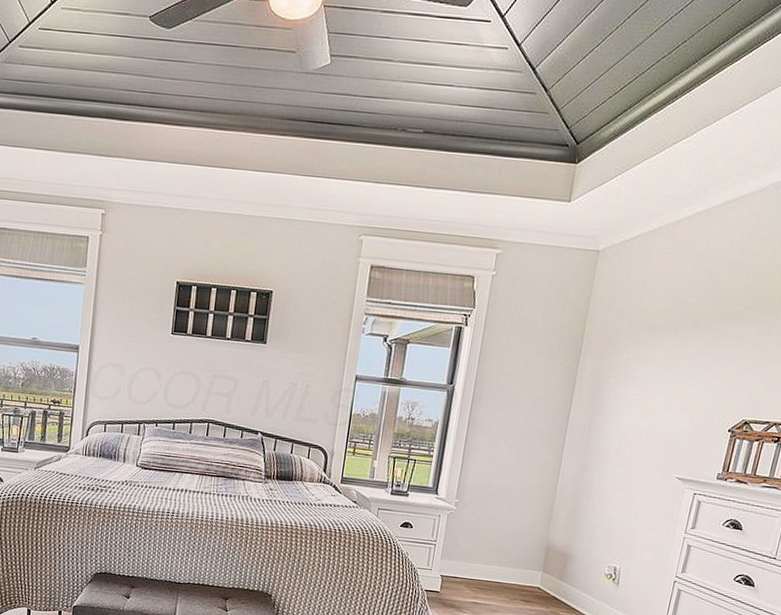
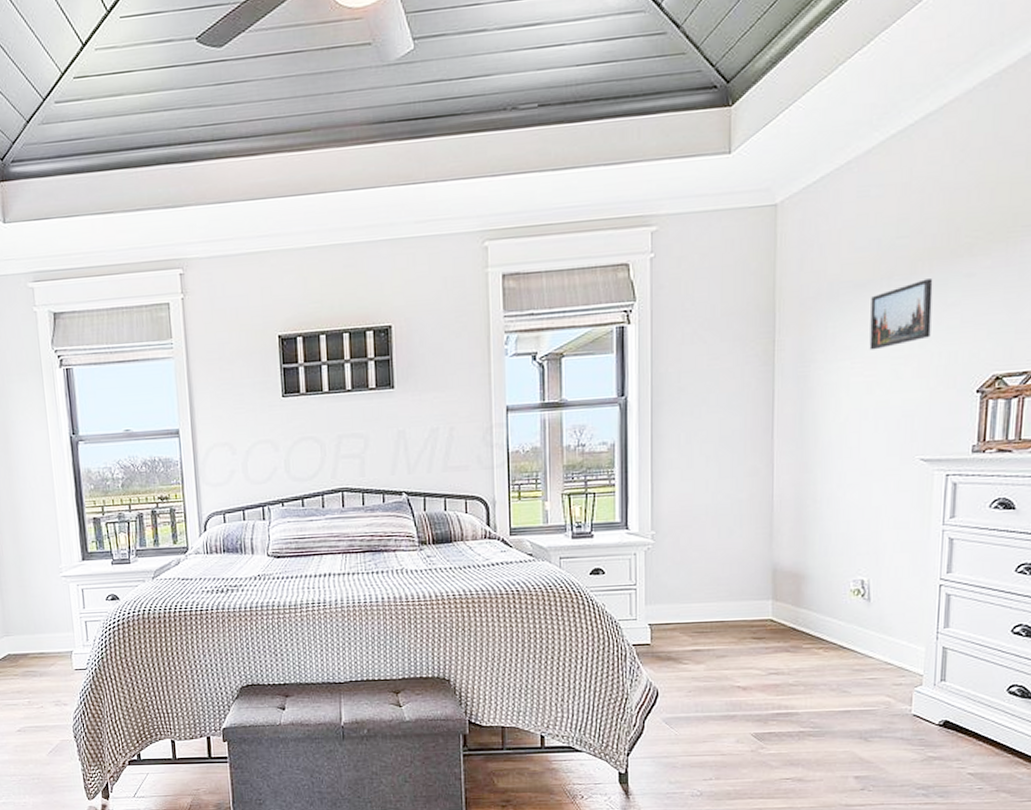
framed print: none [651,333,710,383] -> present [869,279,933,350]

